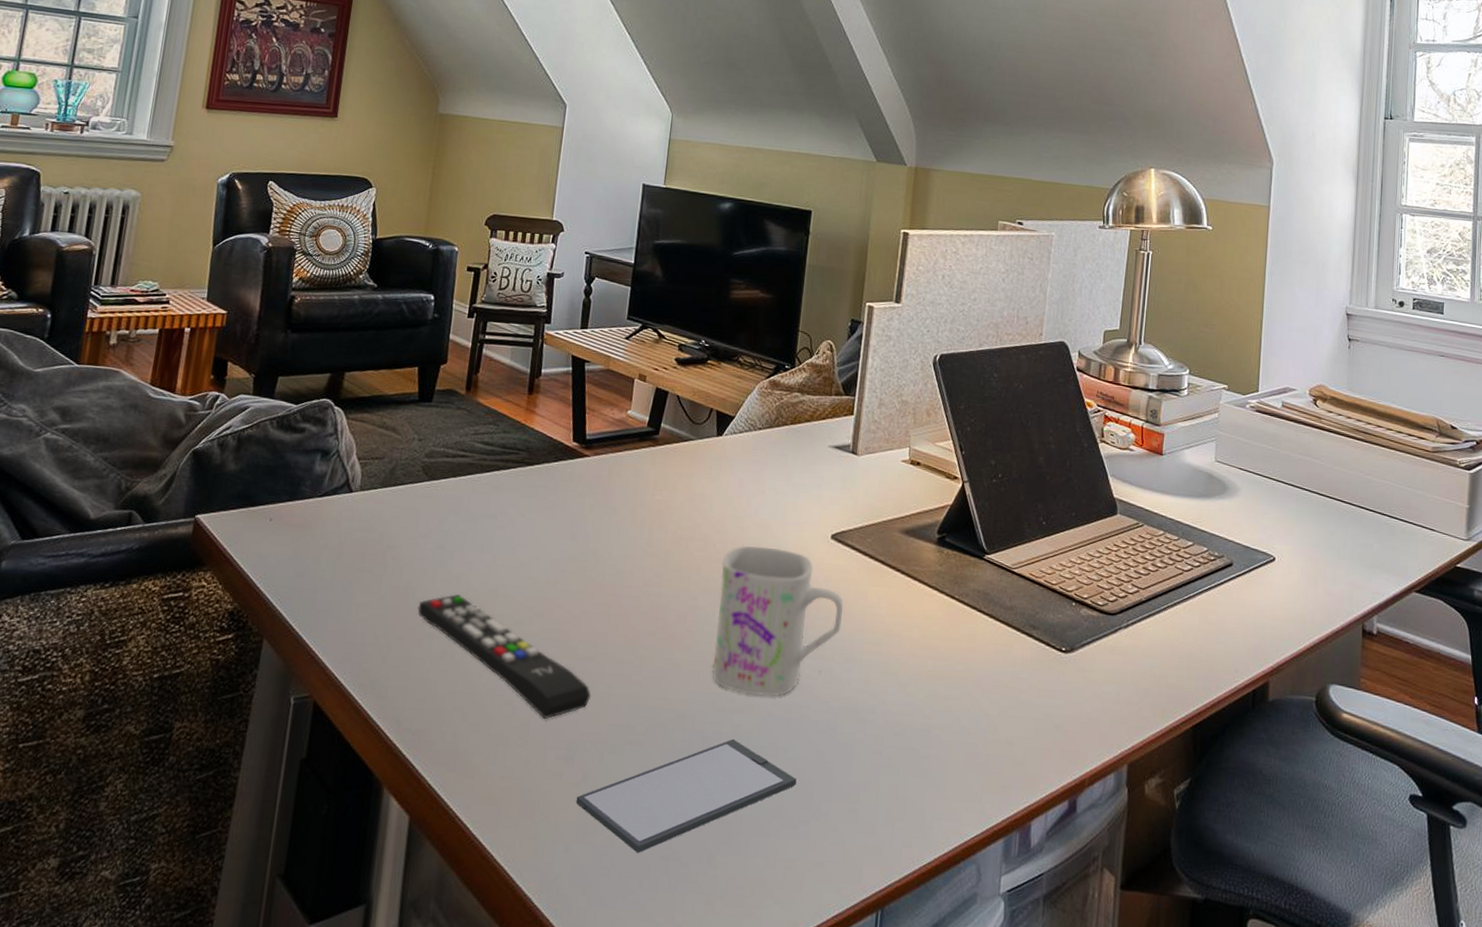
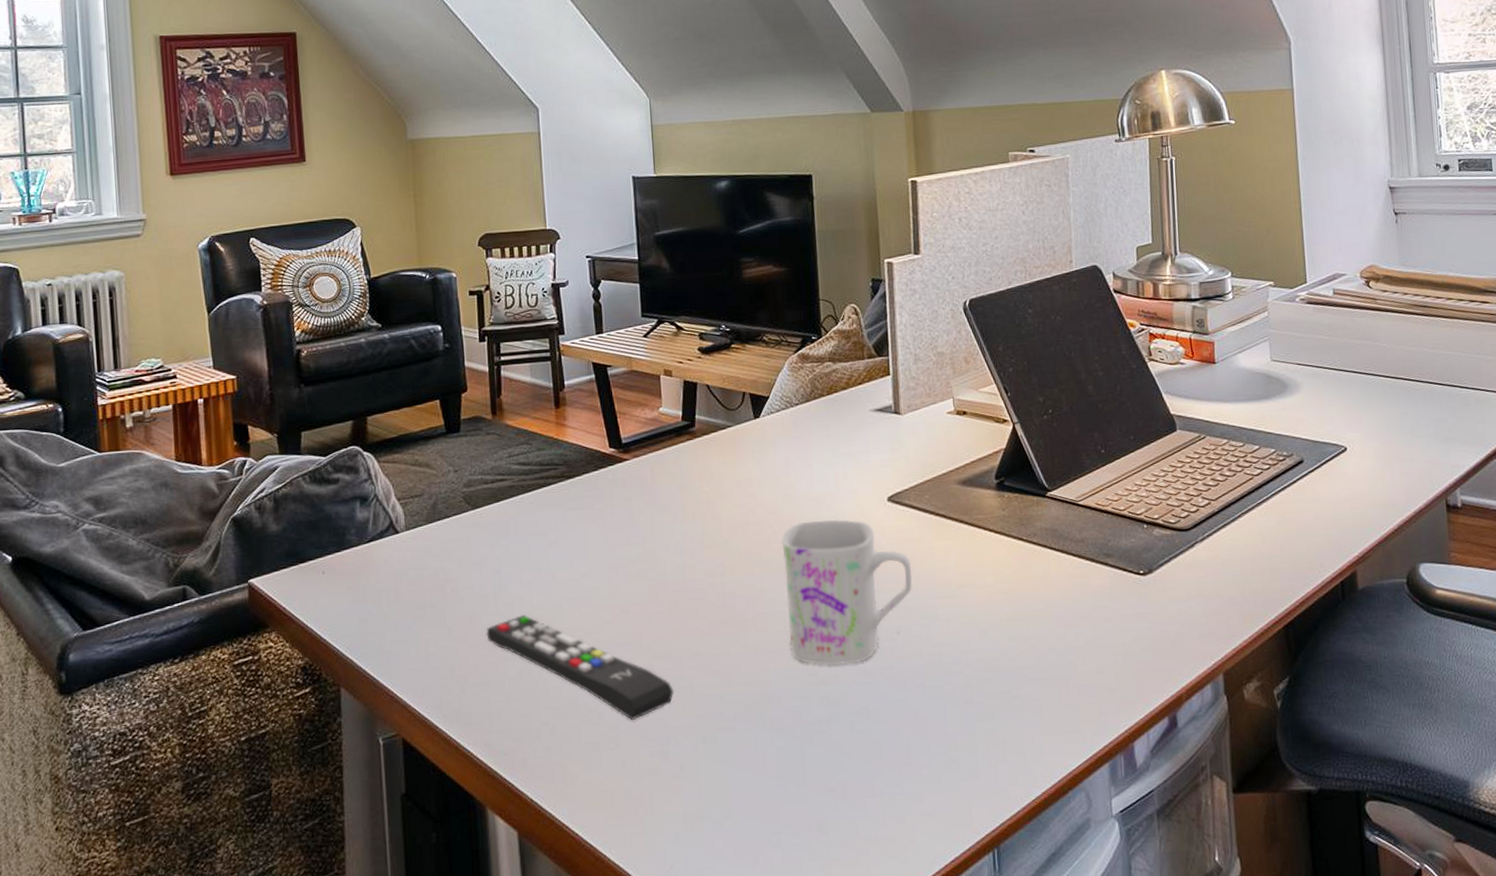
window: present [576,738,797,854] -> none [677,710,893,832]

